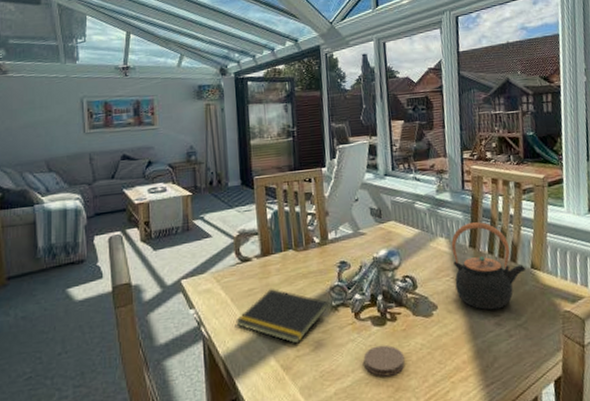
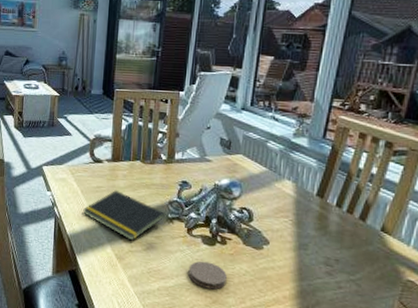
teapot: present [451,222,526,311] -> none [292,172,374,260]

